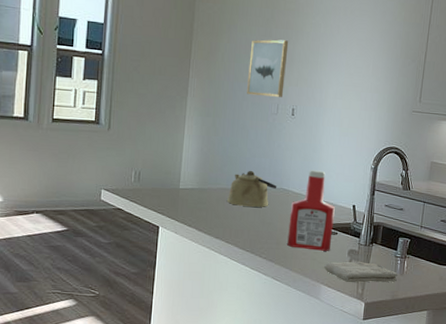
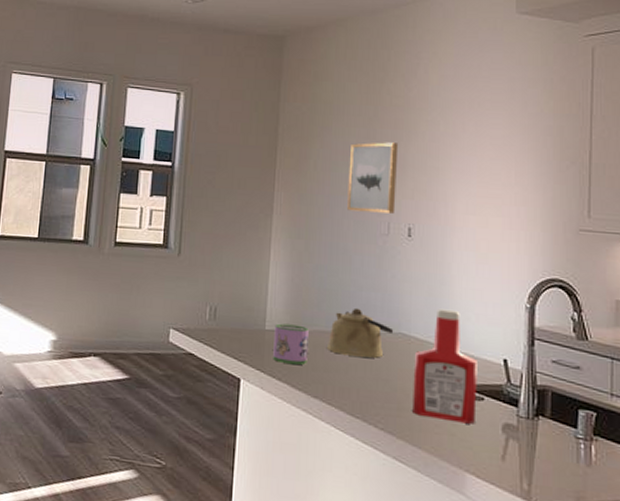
mug: none [185,183,213,214] -> present [273,323,309,365]
washcloth: present [324,261,397,283] -> none [468,440,582,477]

